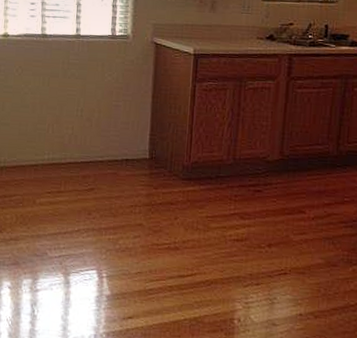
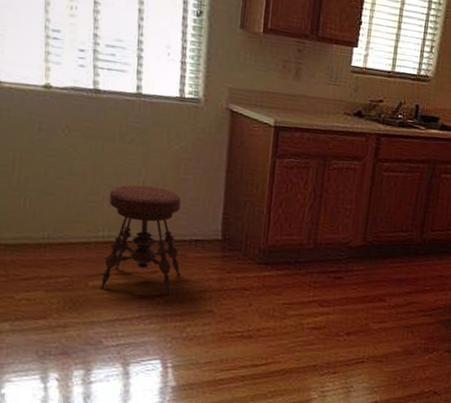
stool: none [45,113,114,211] -> present [99,185,181,296]

